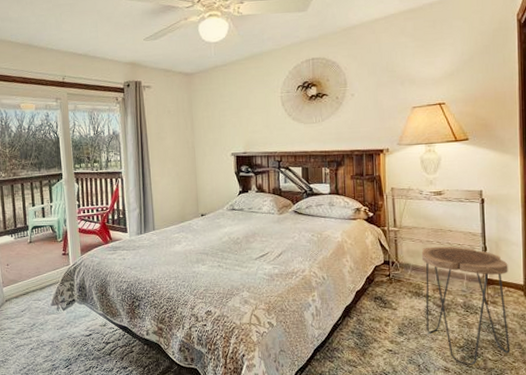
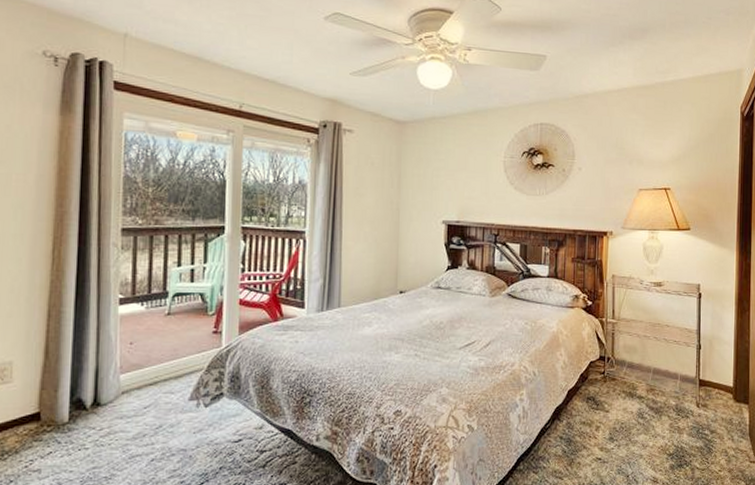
side table: present [421,246,511,366] -> none [637,342,720,476]

